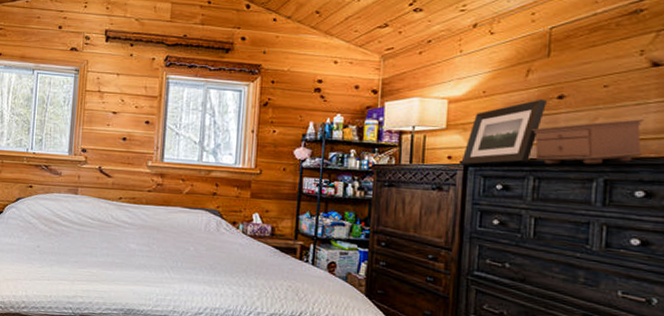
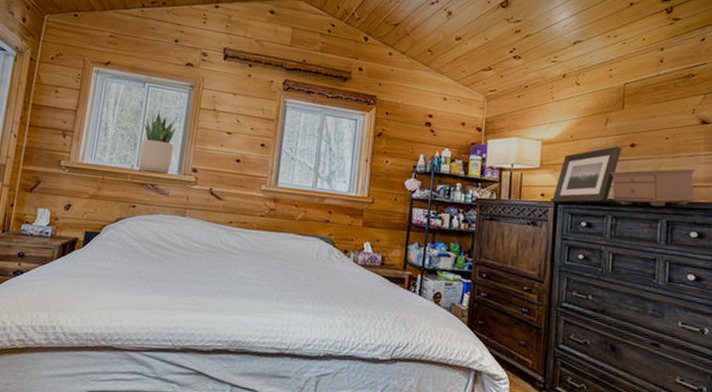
planter: none [32,98,65,156] -> present [138,113,176,175]

